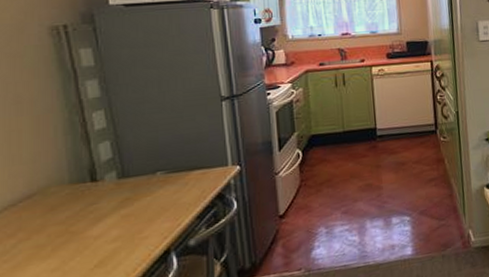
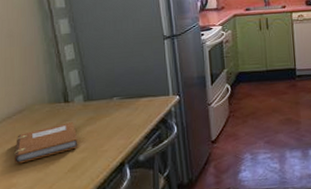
notebook: none [18,204,109,264] -> present [13,121,78,164]

